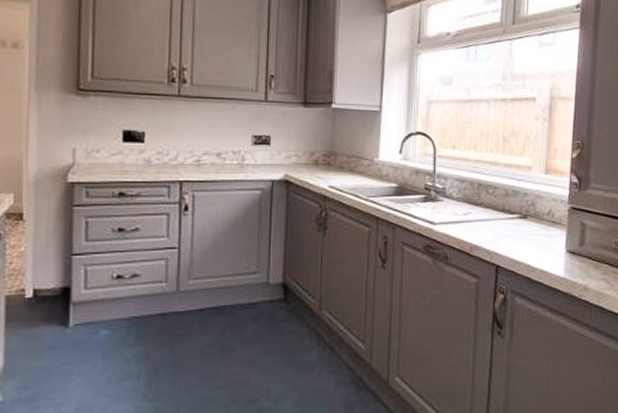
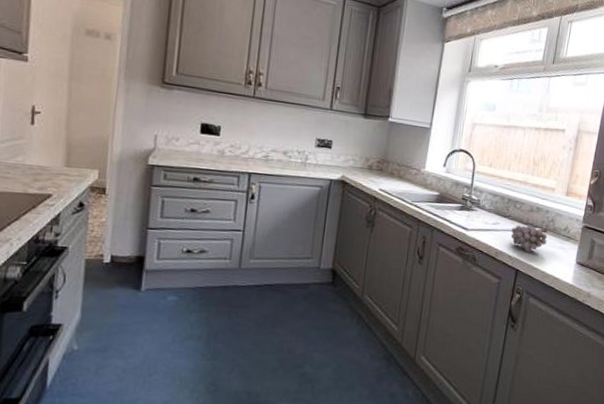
fruit: none [485,212,529,244] -> present [510,225,547,252]

